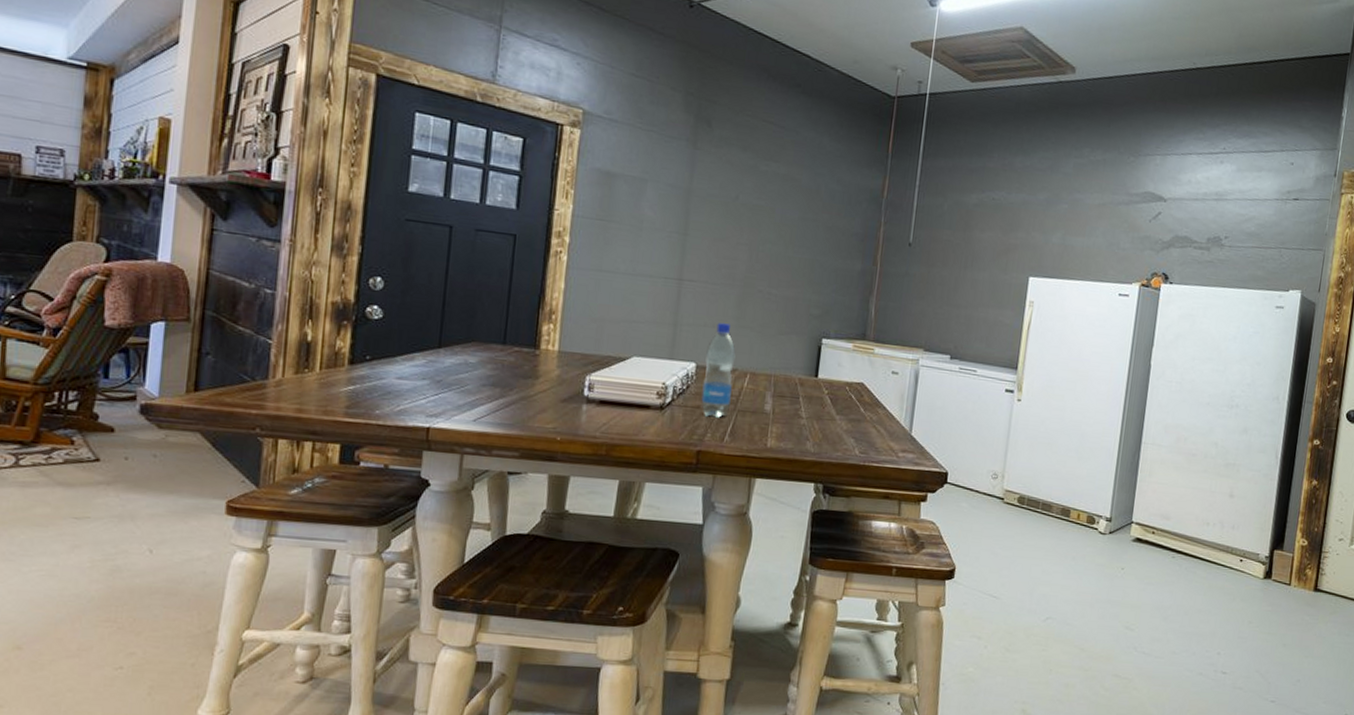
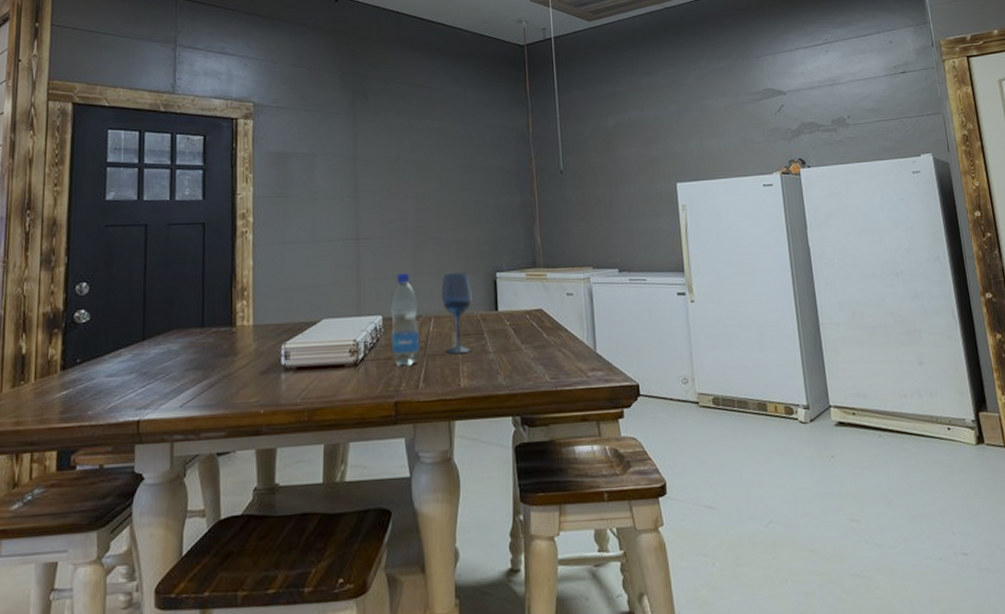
wineglass: none [757,330,794,415] -> present [441,272,473,355]

